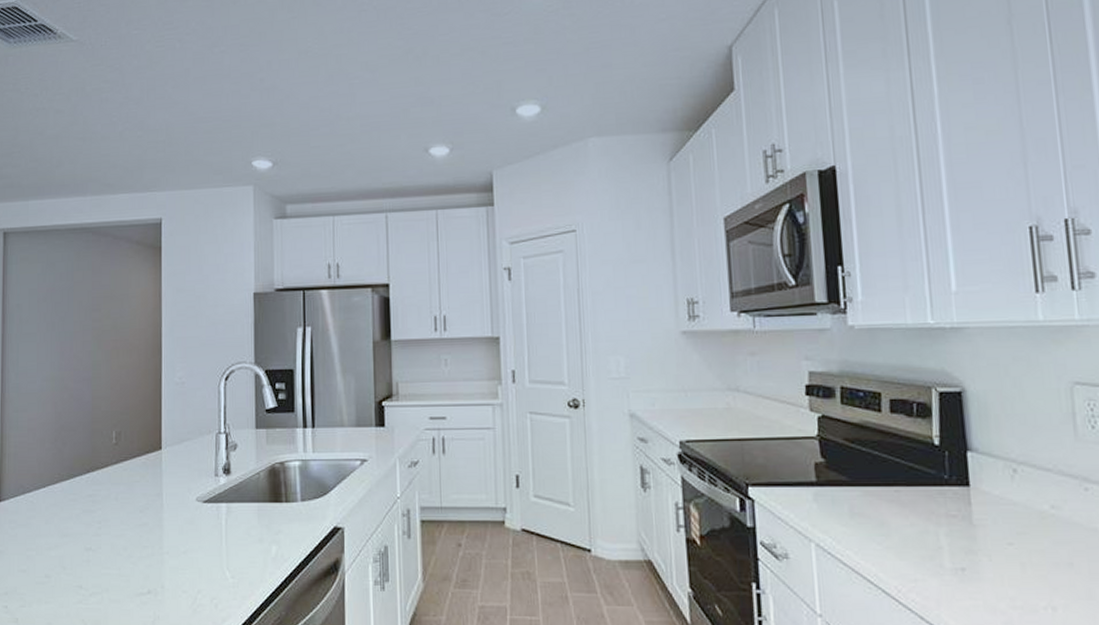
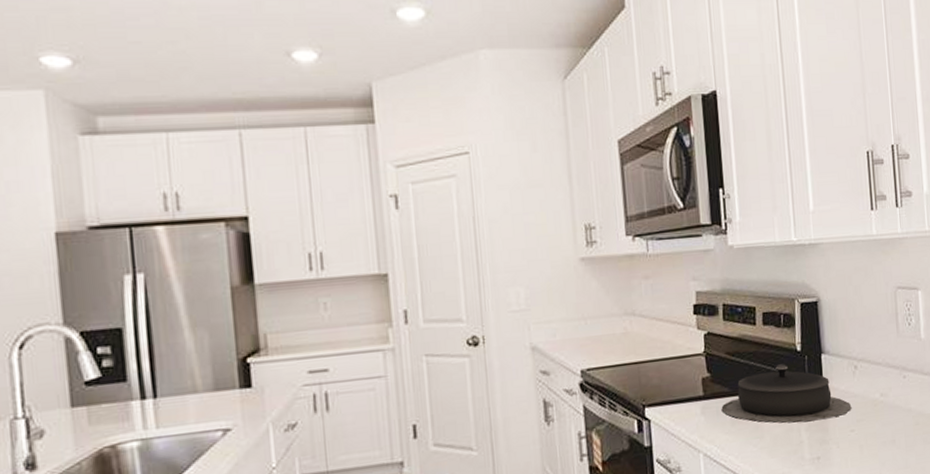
cooking pot: none [837,457,1010,526] -> present [721,364,852,423]

